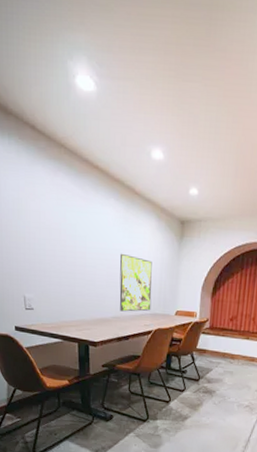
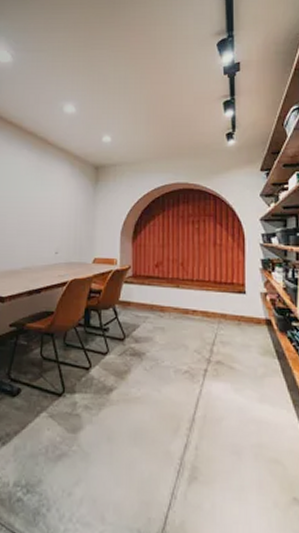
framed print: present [119,253,152,312] -> none [31,200,66,262]

